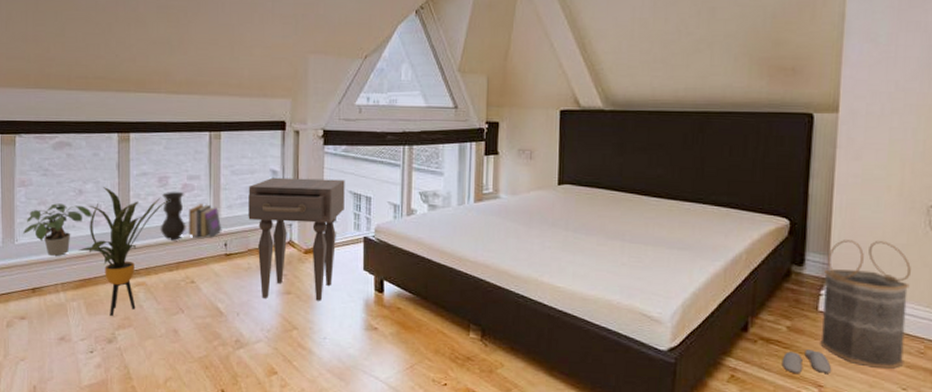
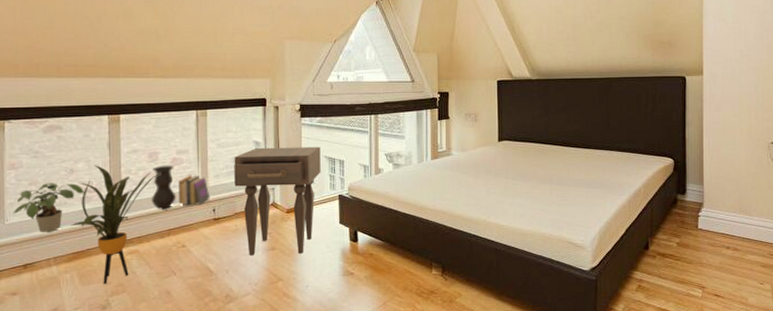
slippers: present [781,350,832,374] -> none [674,260,711,280]
basket: present [820,240,911,369] -> none [701,171,760,269]

